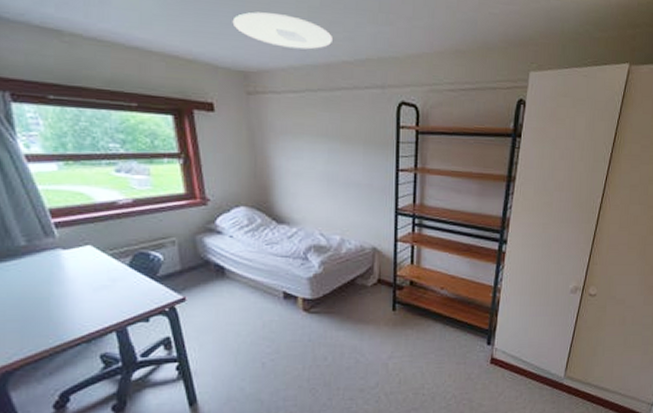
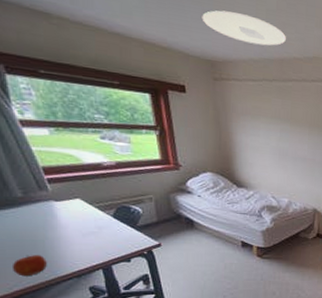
apple: none [13,316,52,343] -> present [13,255,47,277]

